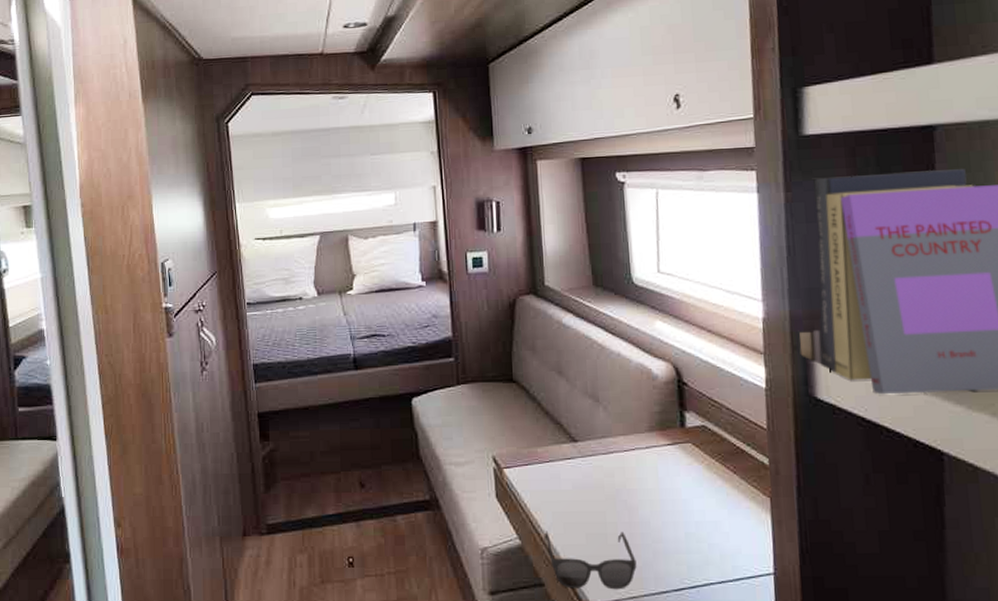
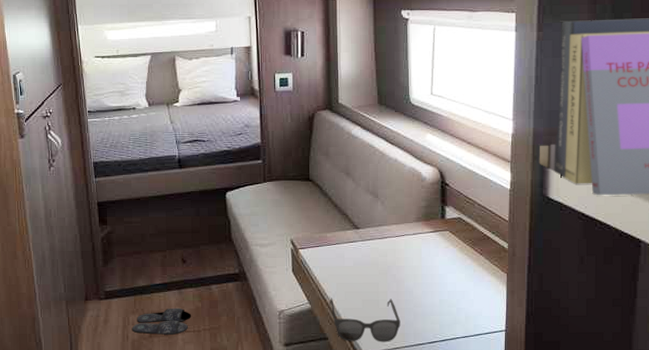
slippers: none [299,545,373,580] -> present [132,308,192,335]

